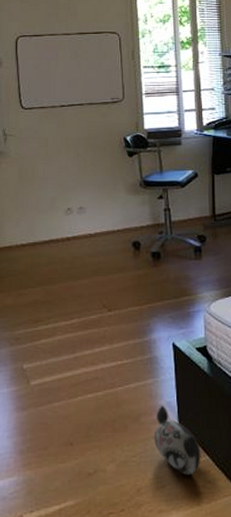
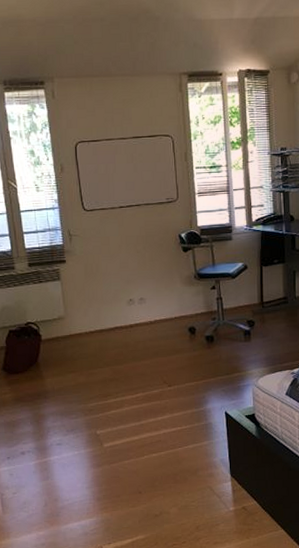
plush toy: present [154,405,201,476] -> none [210,461,250,516]

